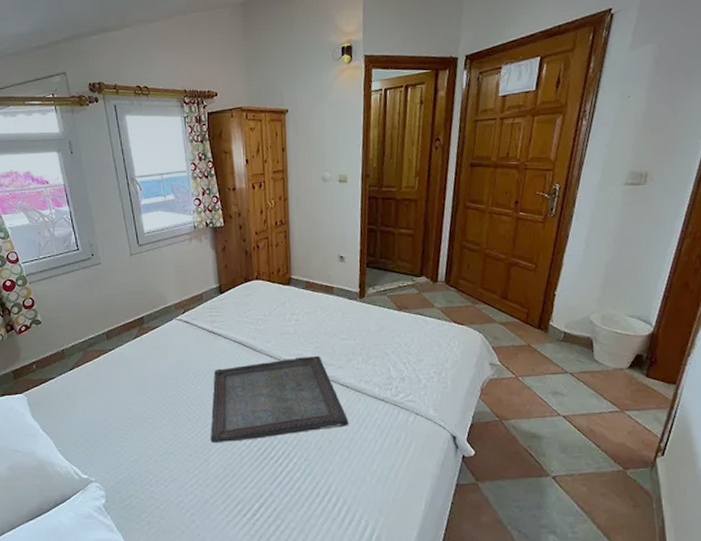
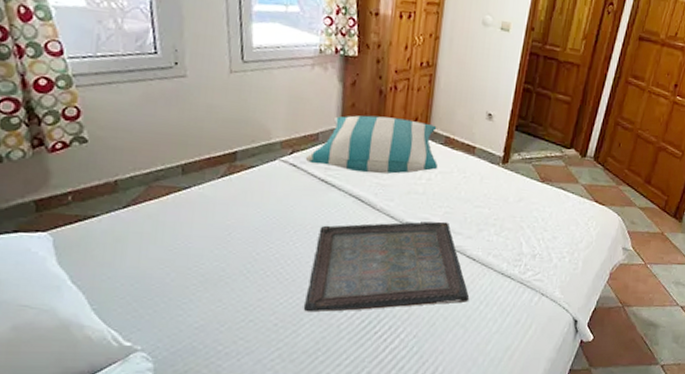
pillow: none [195,271,302,321] -> present [305,115,437,174]

